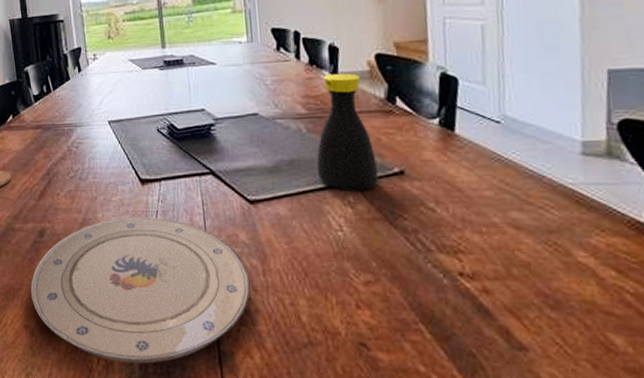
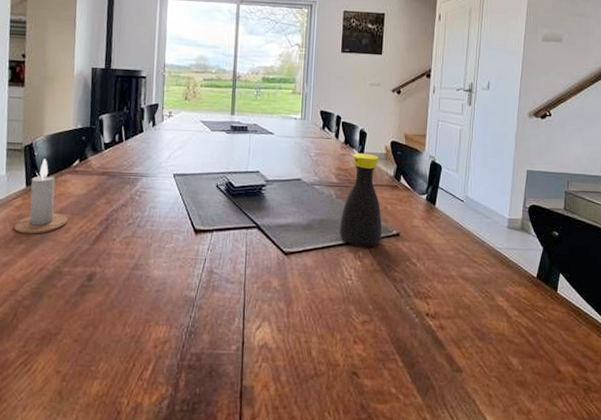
plate: present [30,217,251,364] -> none [69,263,276,403]

